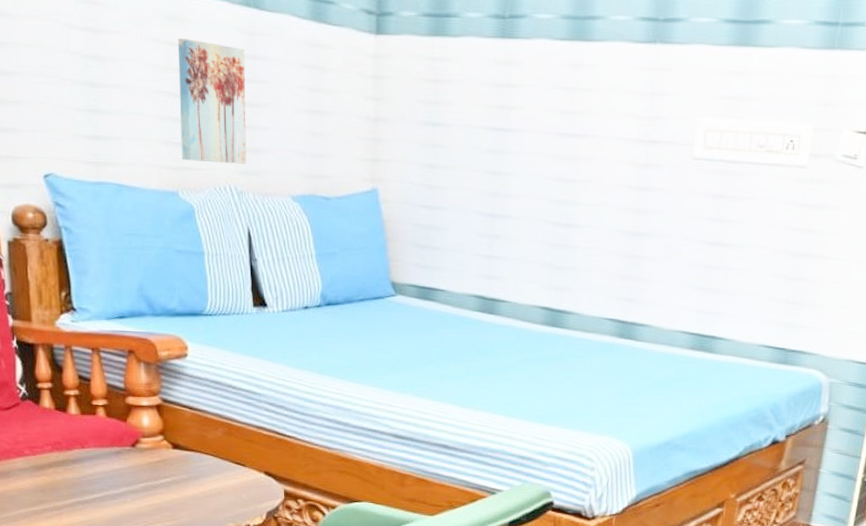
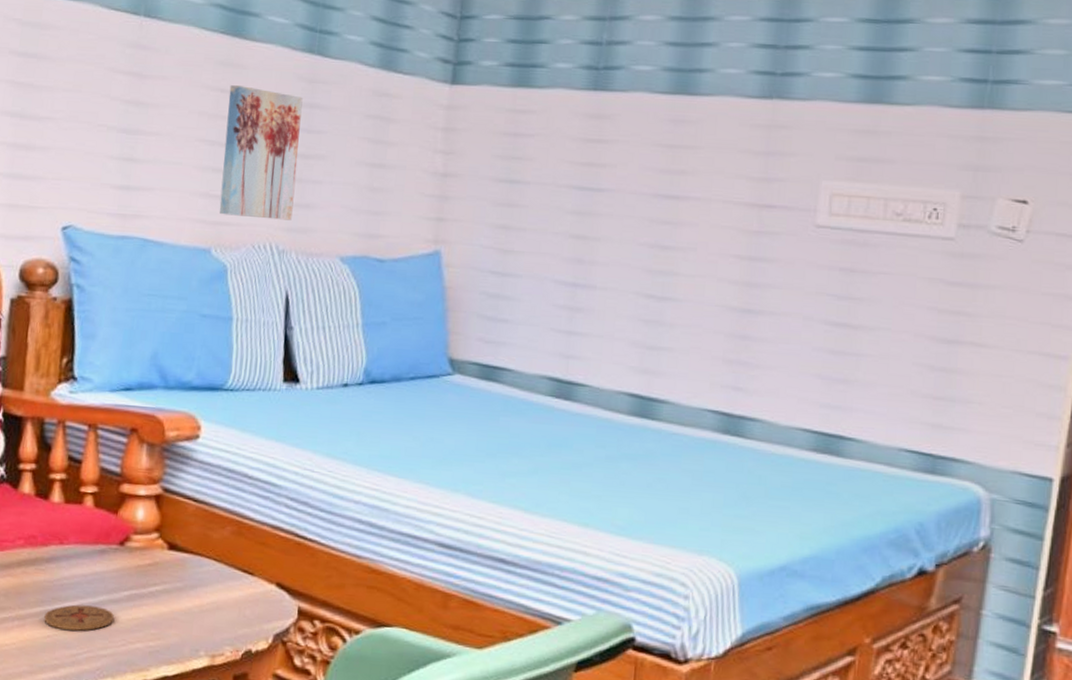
coaster: none [77,496,135,516] -> present [44,604,114,631]

